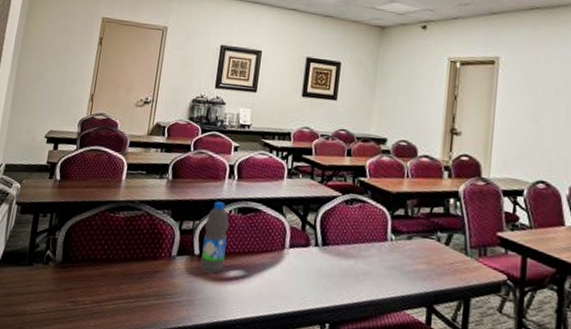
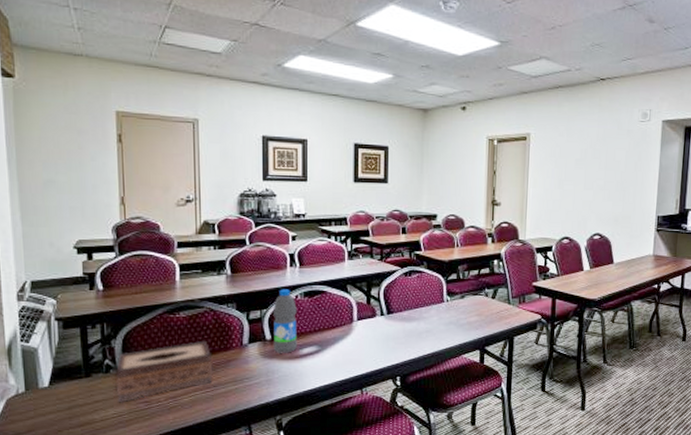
tissue box: none [50,245,141,299] -> present [116,341,213,403]

